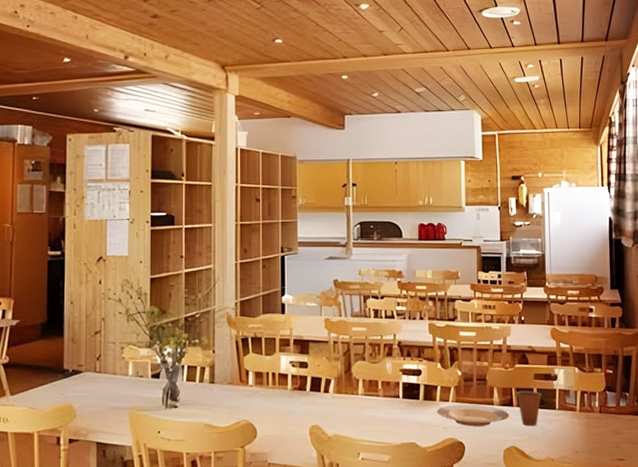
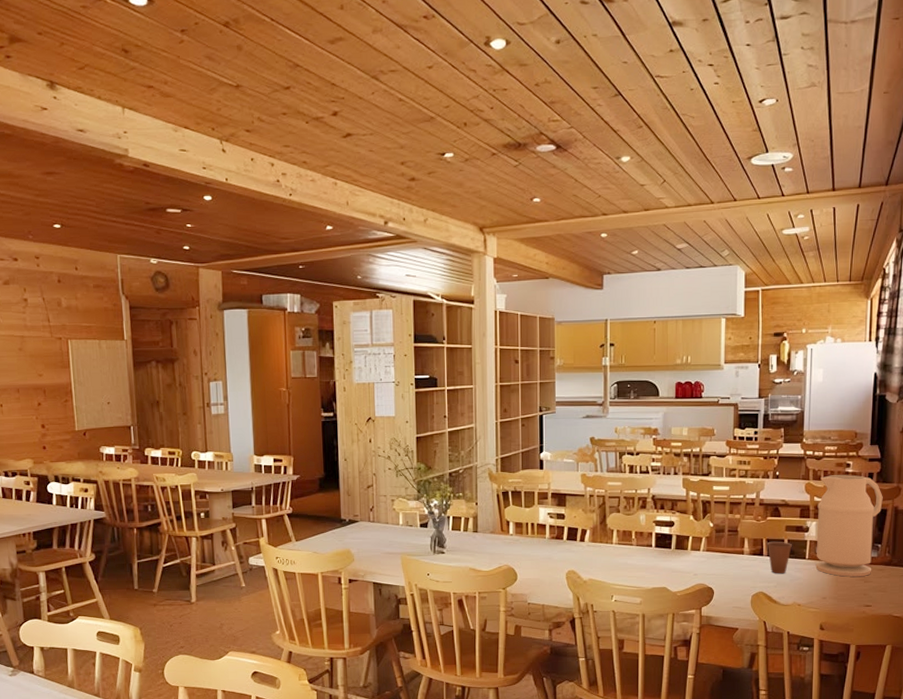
plate: present [436,404,510,427] -> none [687,553,760,574]
water jug: none [564,320,627,428] -> present [815,475,883,577]

